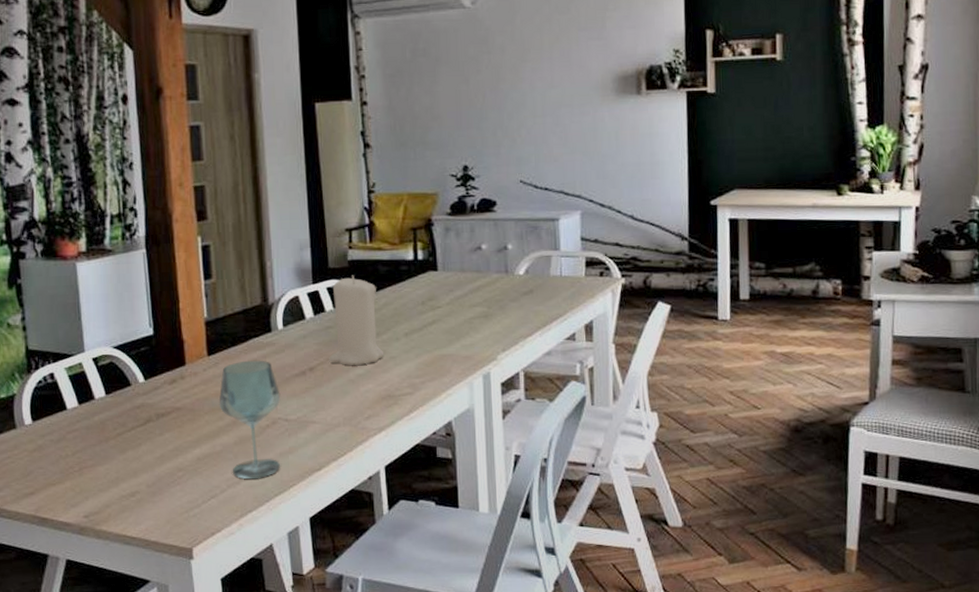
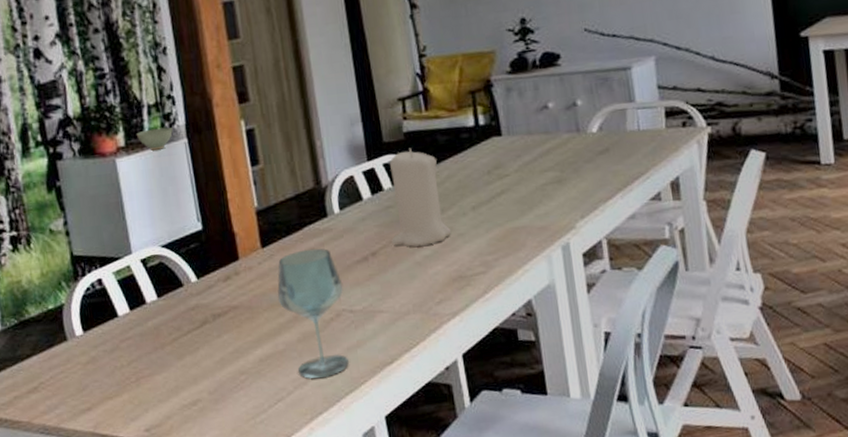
bowl: none [97,237,132,258] -> present [136,127,173,151]

